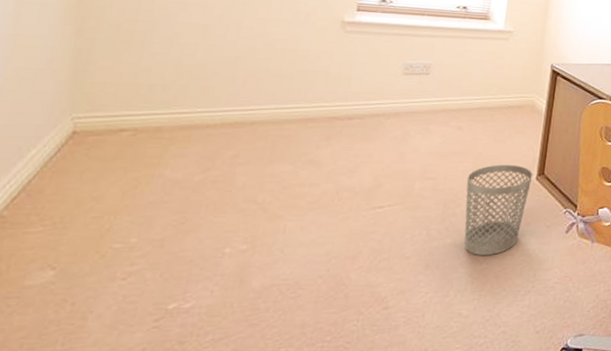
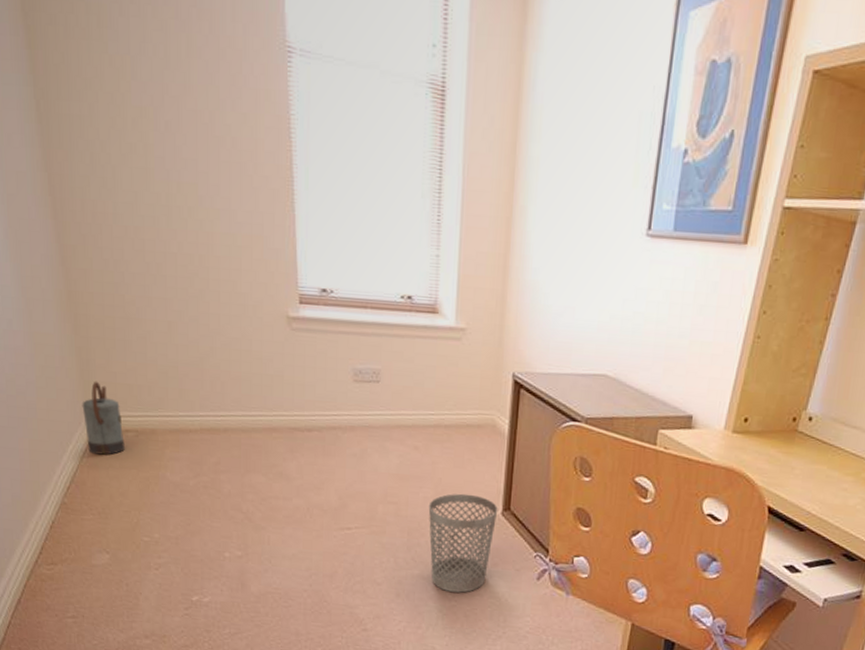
watering can: none [59,81,119,158] -> present [82,381,125,455]

